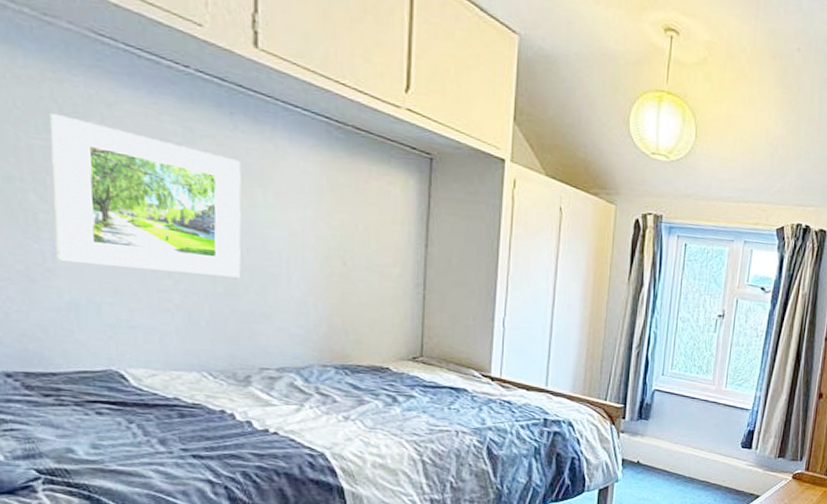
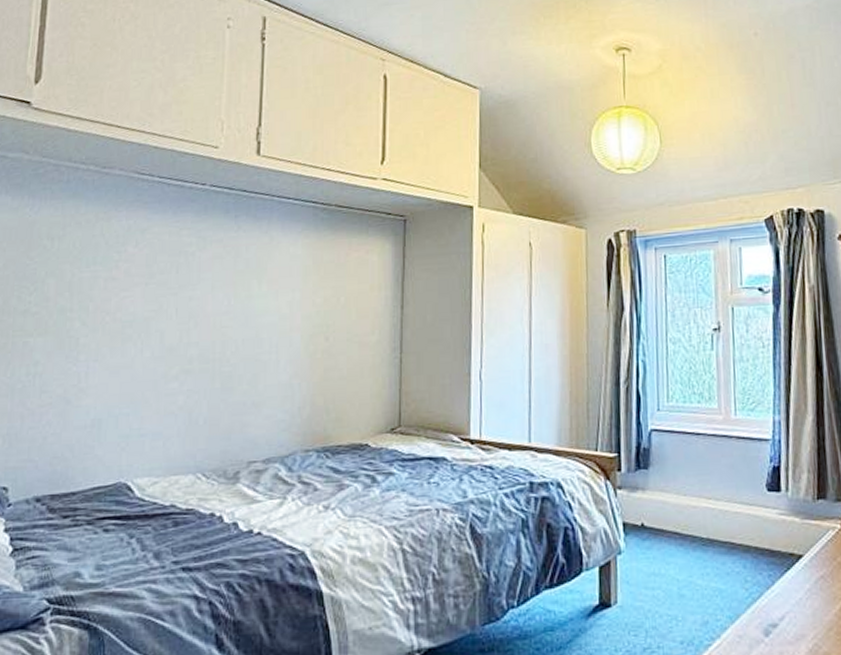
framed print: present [50,114,241,278] -> none [89,247,241,380]

